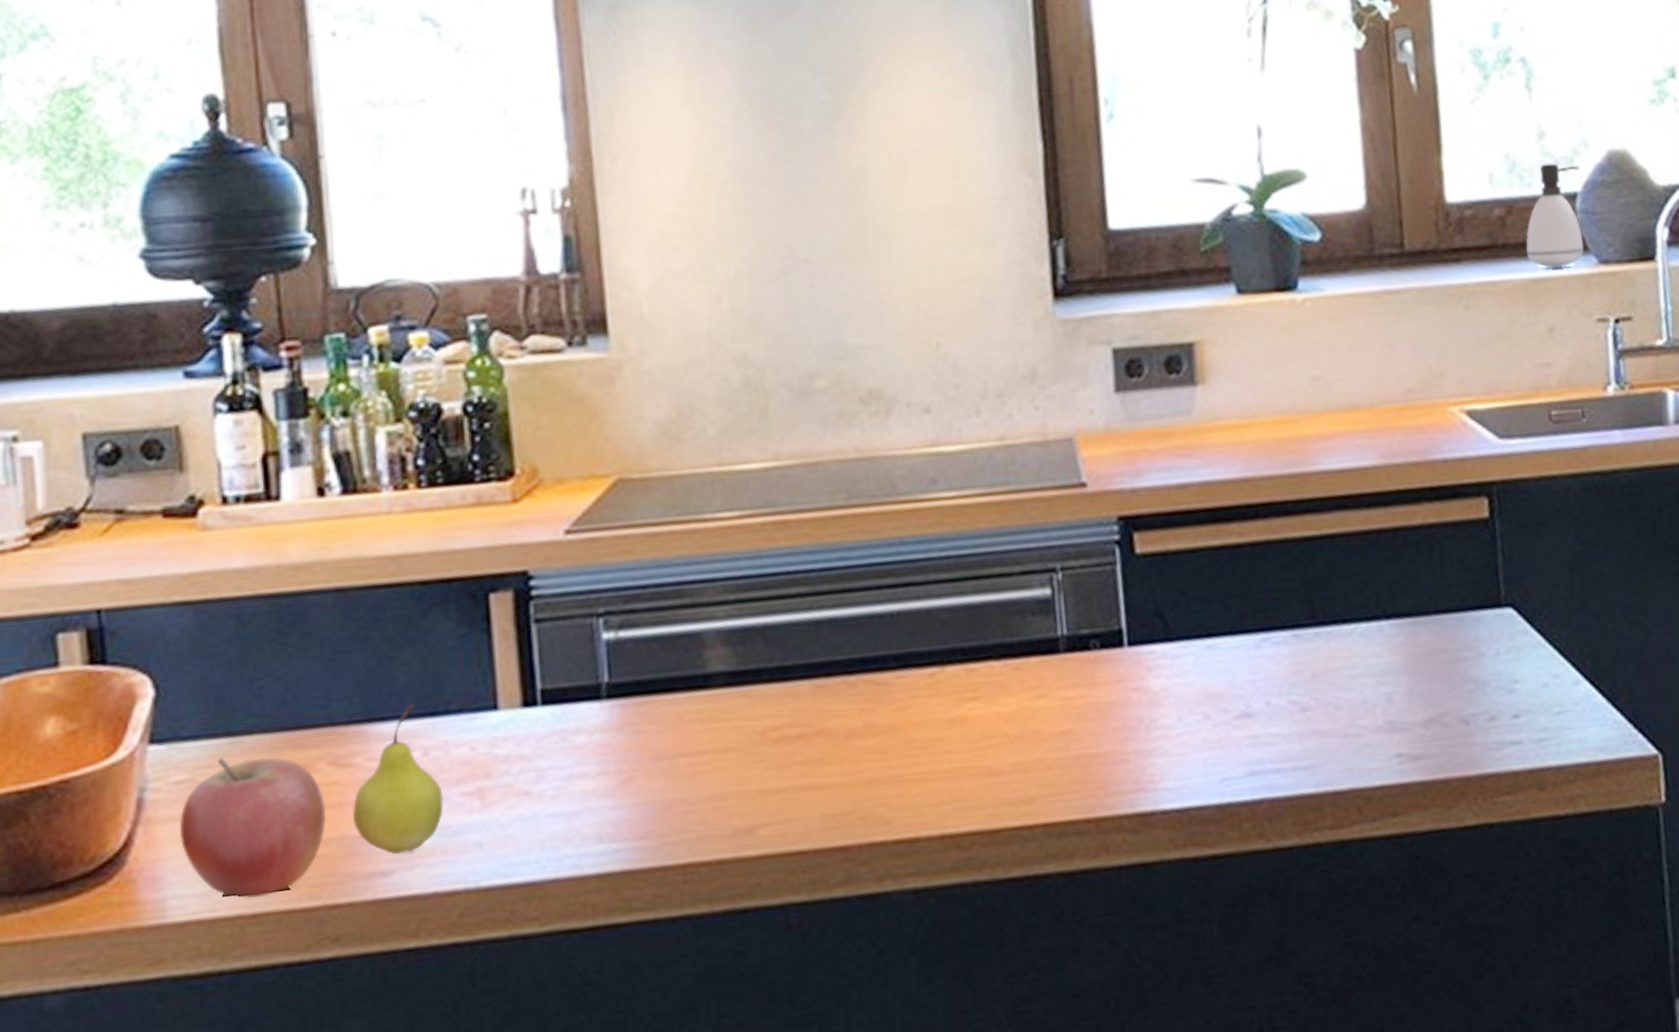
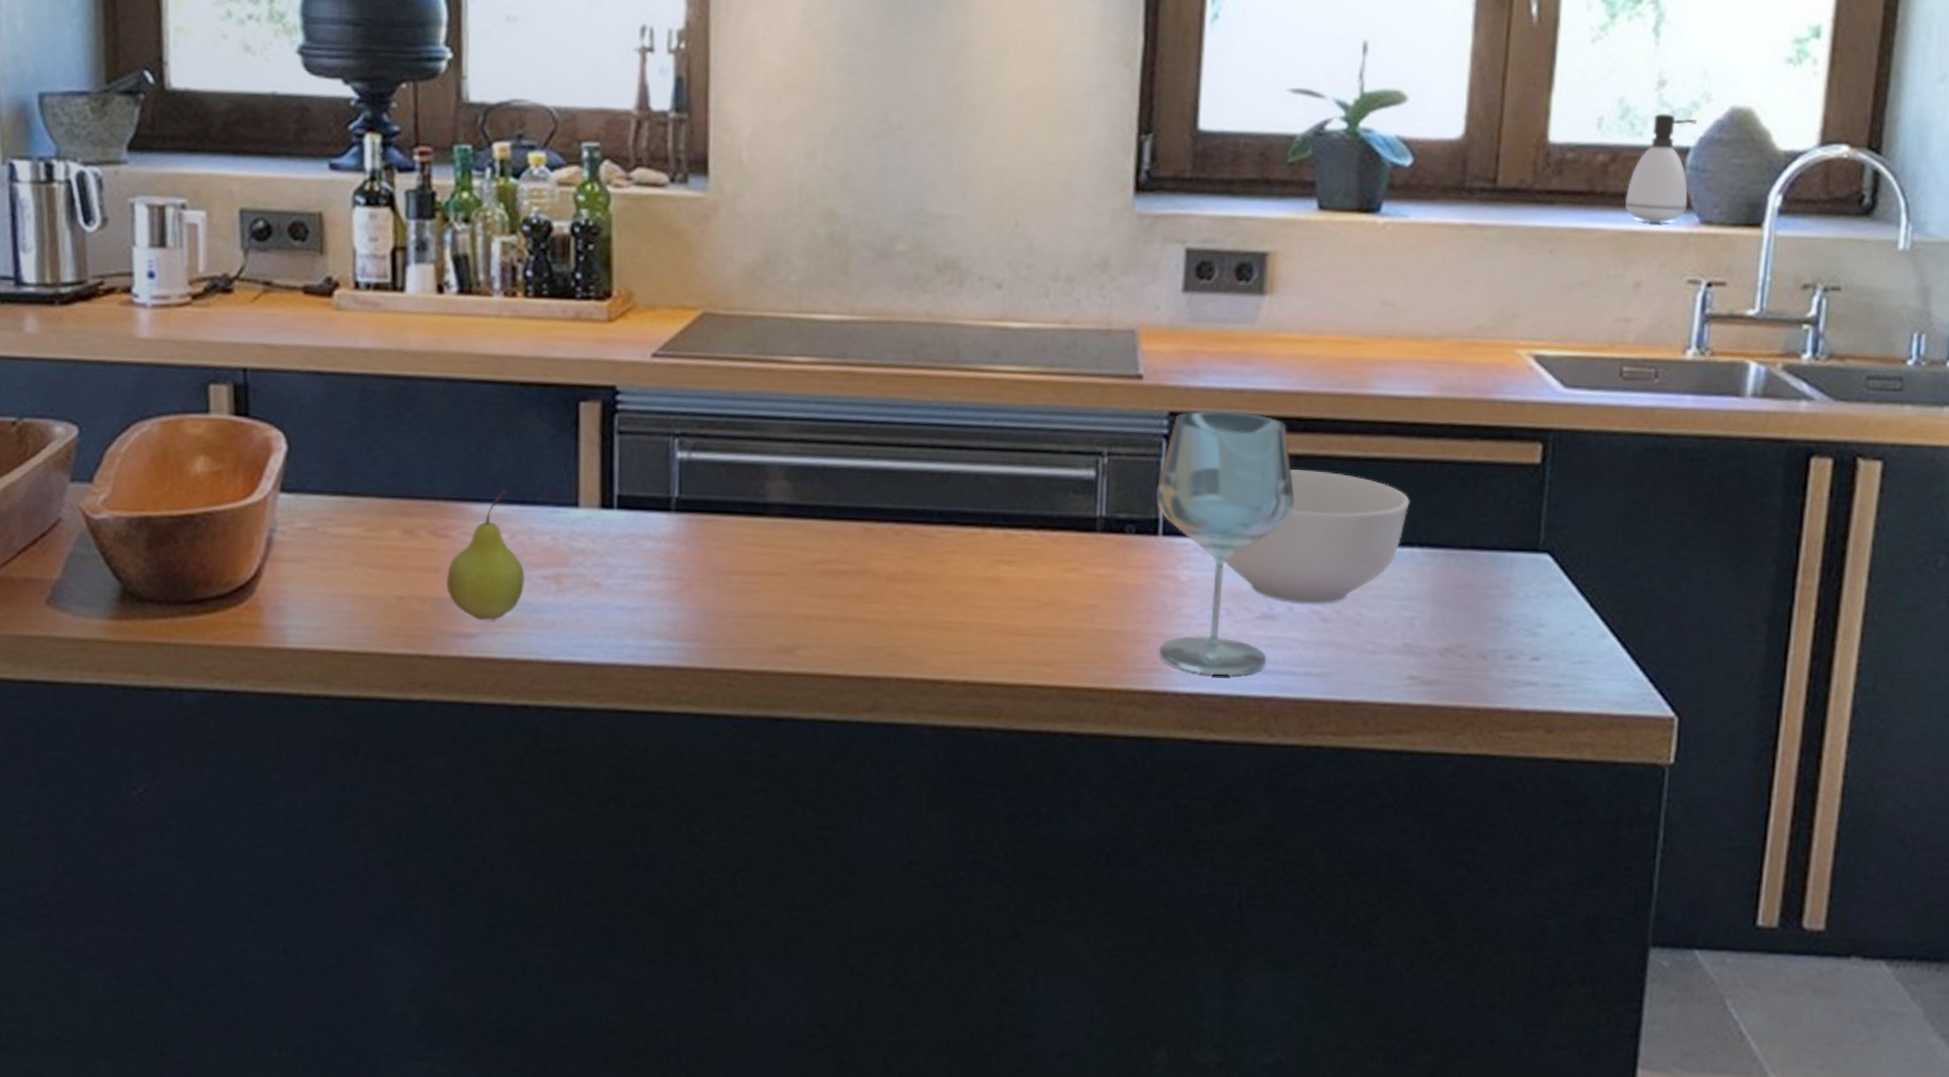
apple: present [179,758,327,898] -> none [300,513,425,639]
wine glass: none [1115,507,1257,787] -> present [1155,410,1295,676]
bowl: none [1195,555,1370,696] -> present [1225,469,1410,603]

